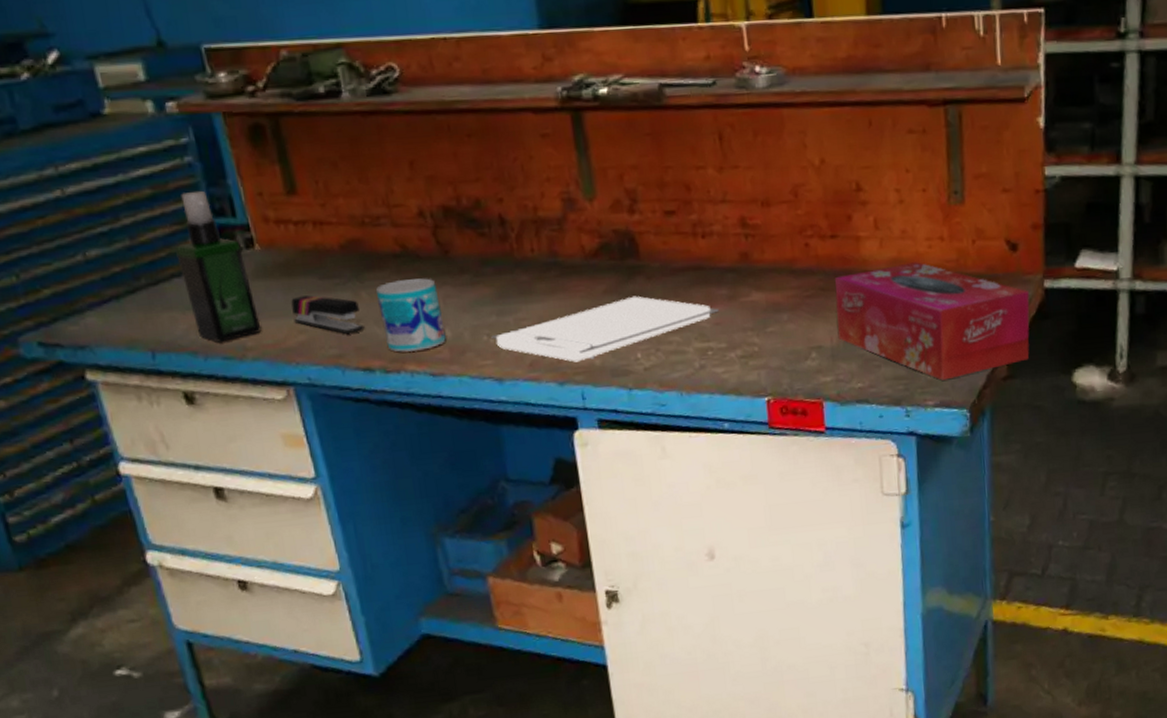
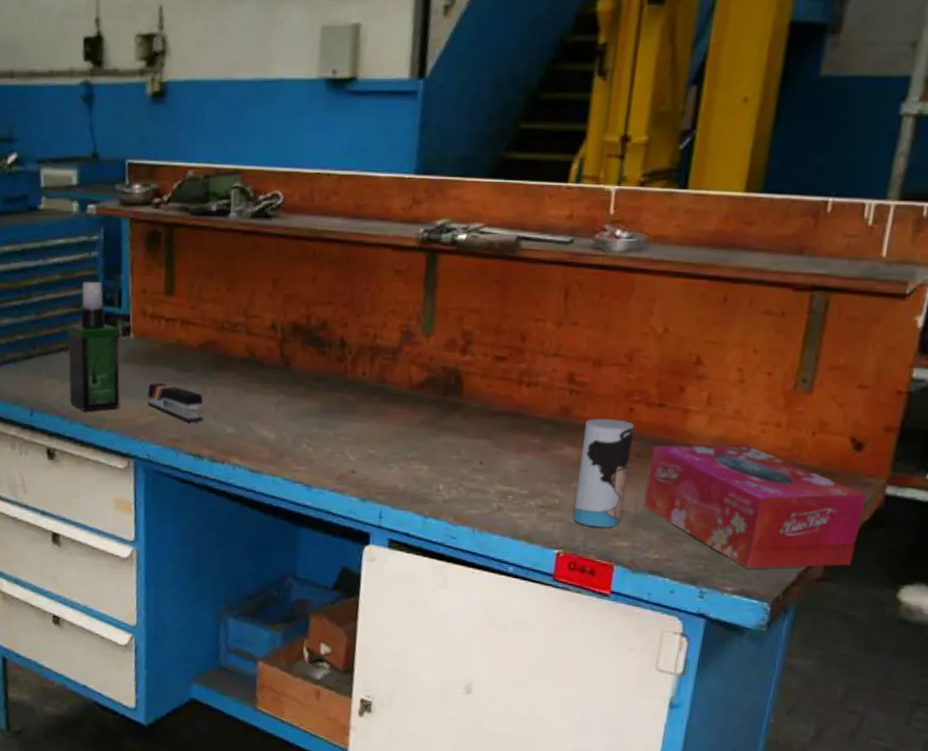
can: present [375,278,446,352] -> none [218,382,272,448]
clipboard: present [491,296,719,362] -> none [309,431,528,483]
cup: none [767,256,820,368] -> present [573,418,635,528]

